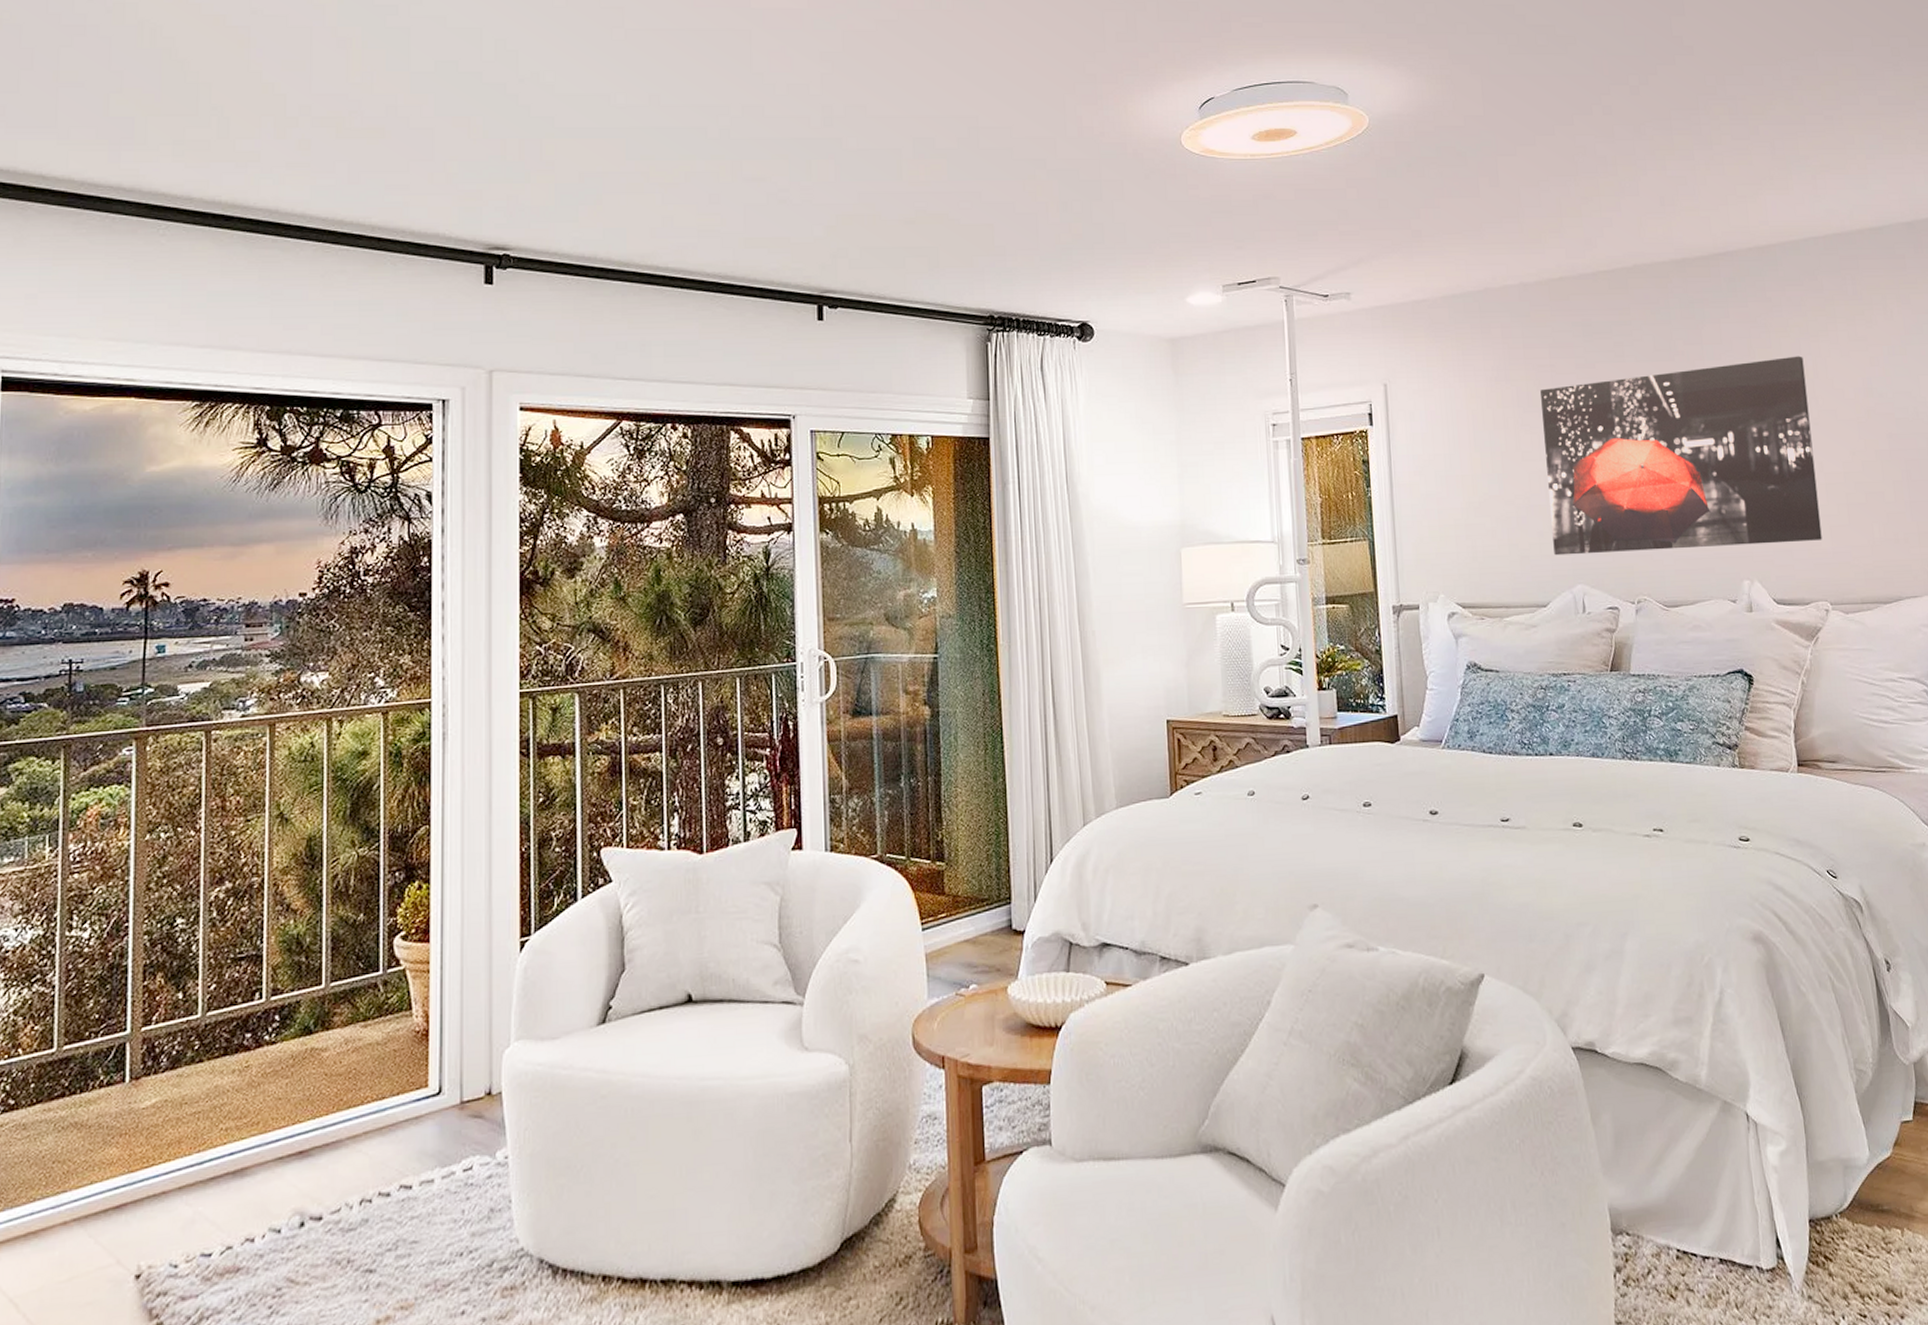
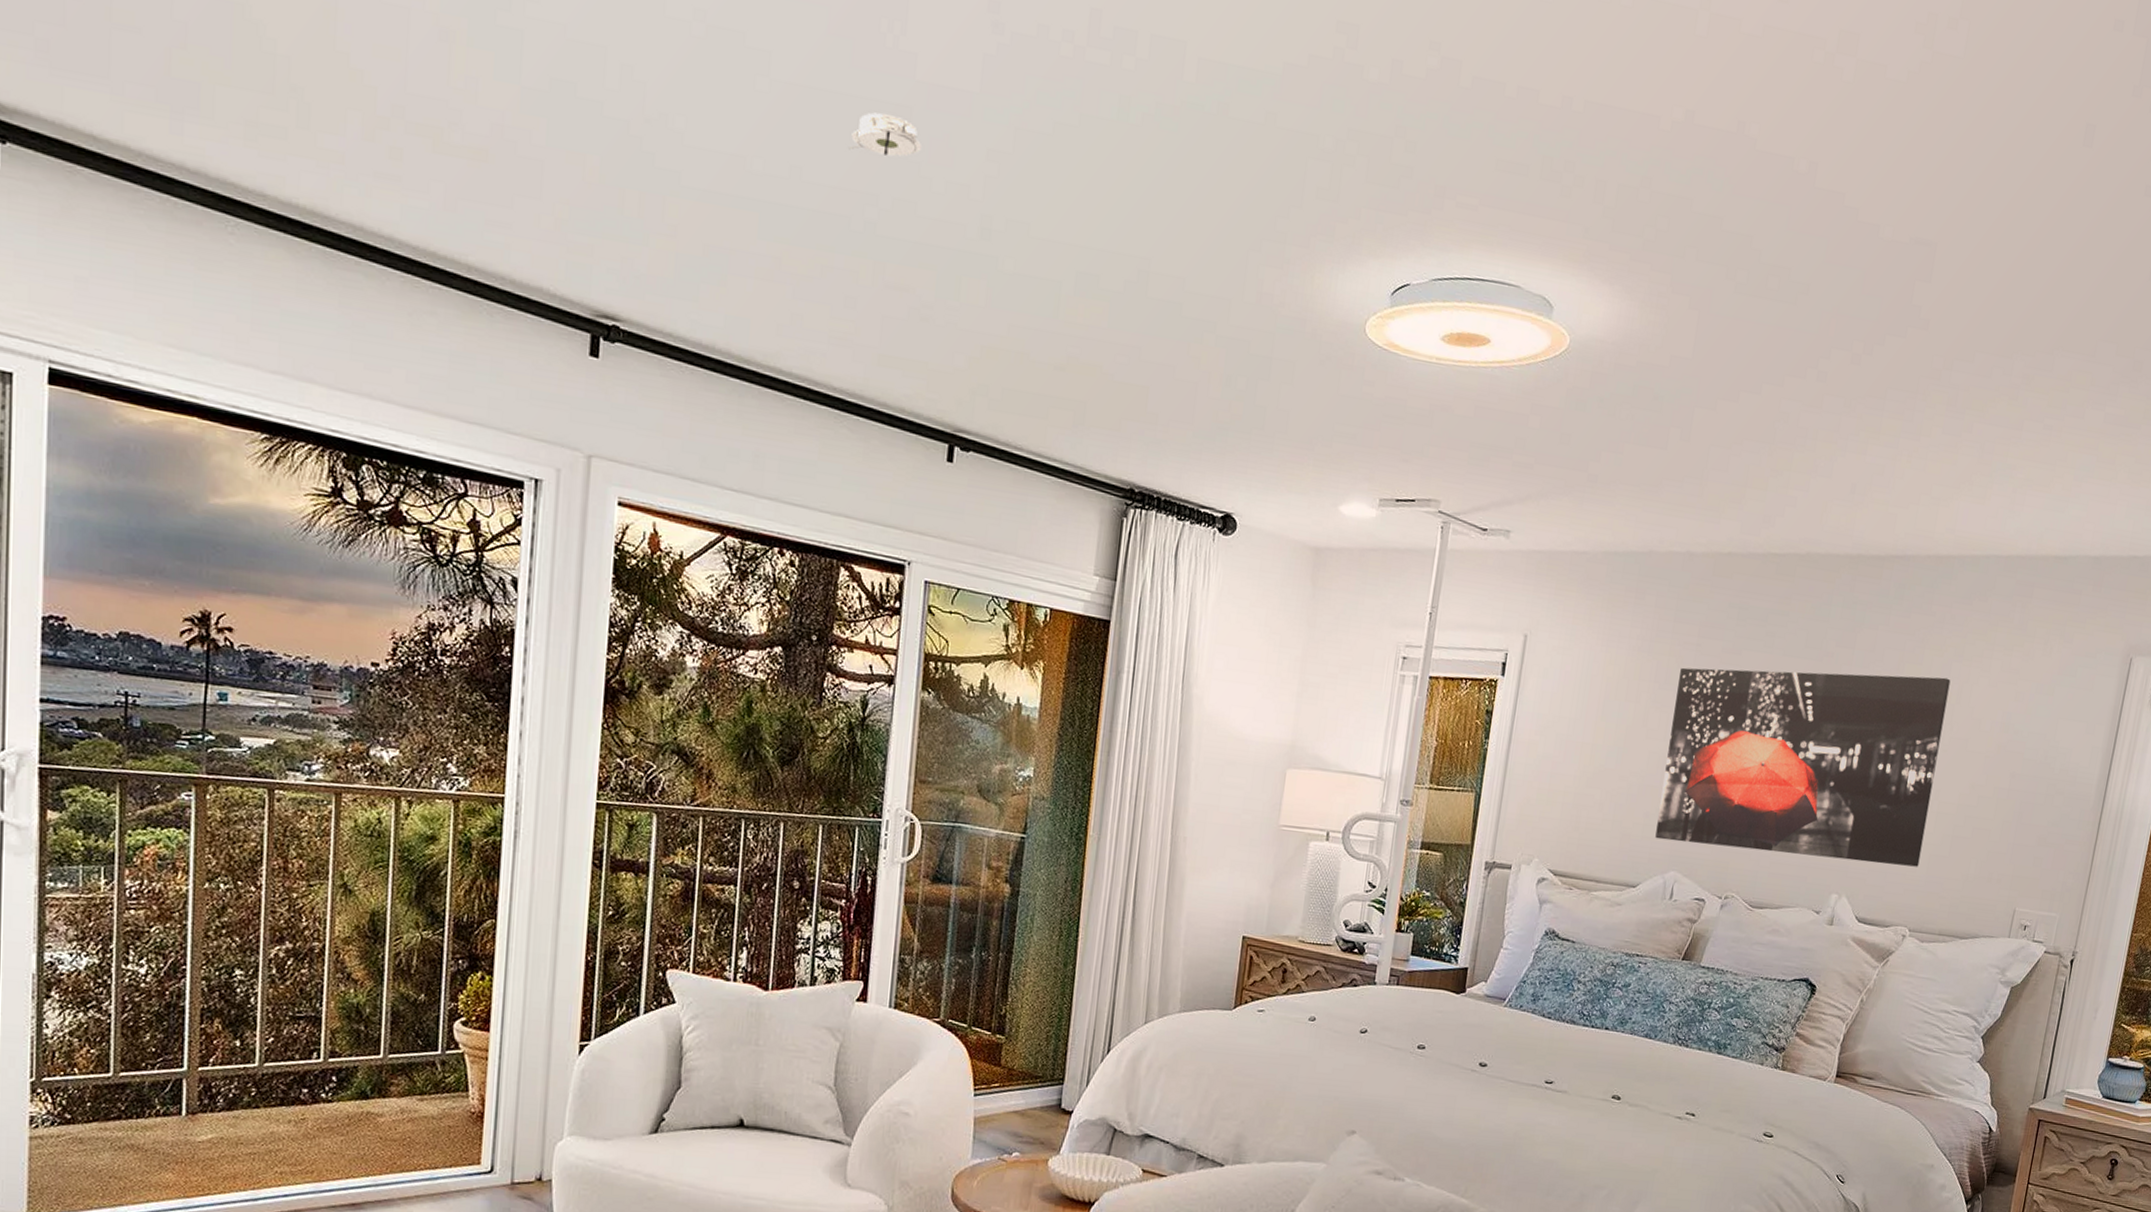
smoke detector: none [699,39,763,74] -> present [849,112,923,157]

